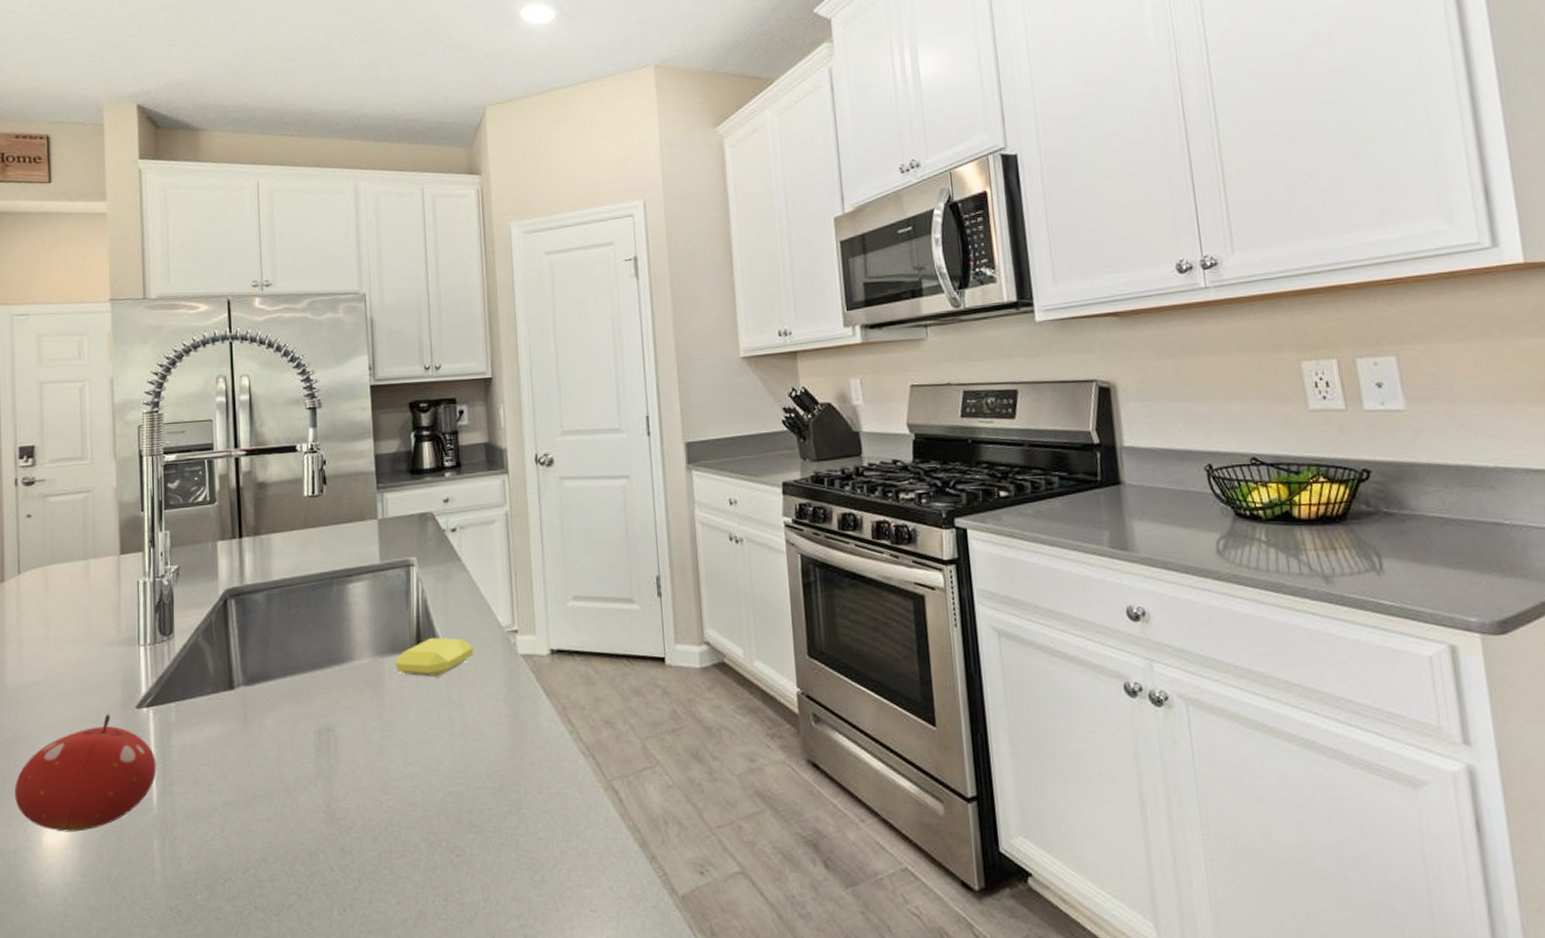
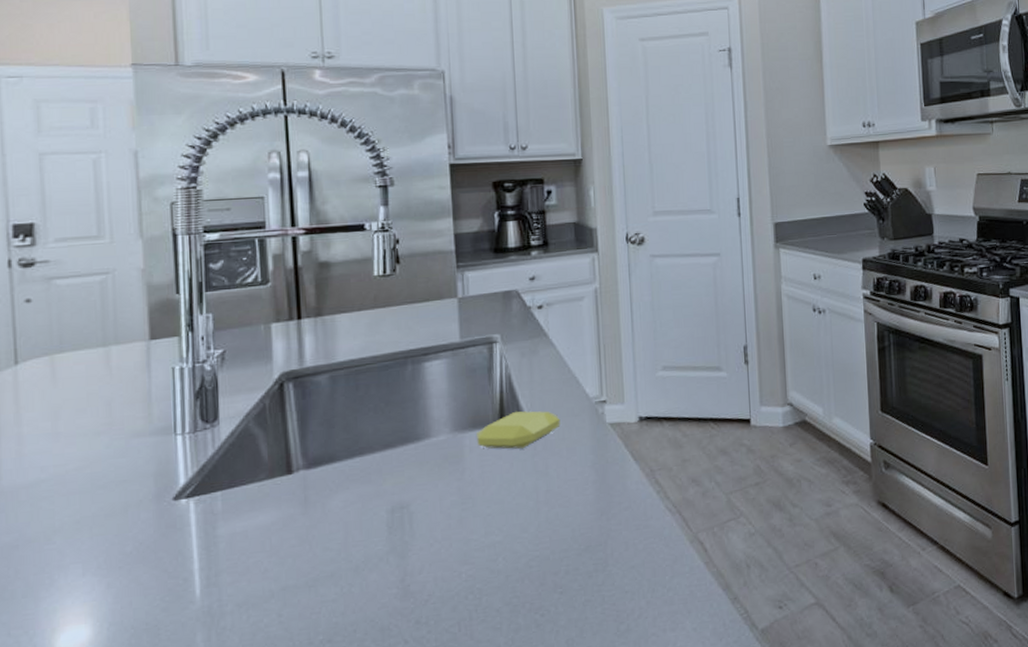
fruit: present [15,714,157,832] -> none [16,508,200,636]

